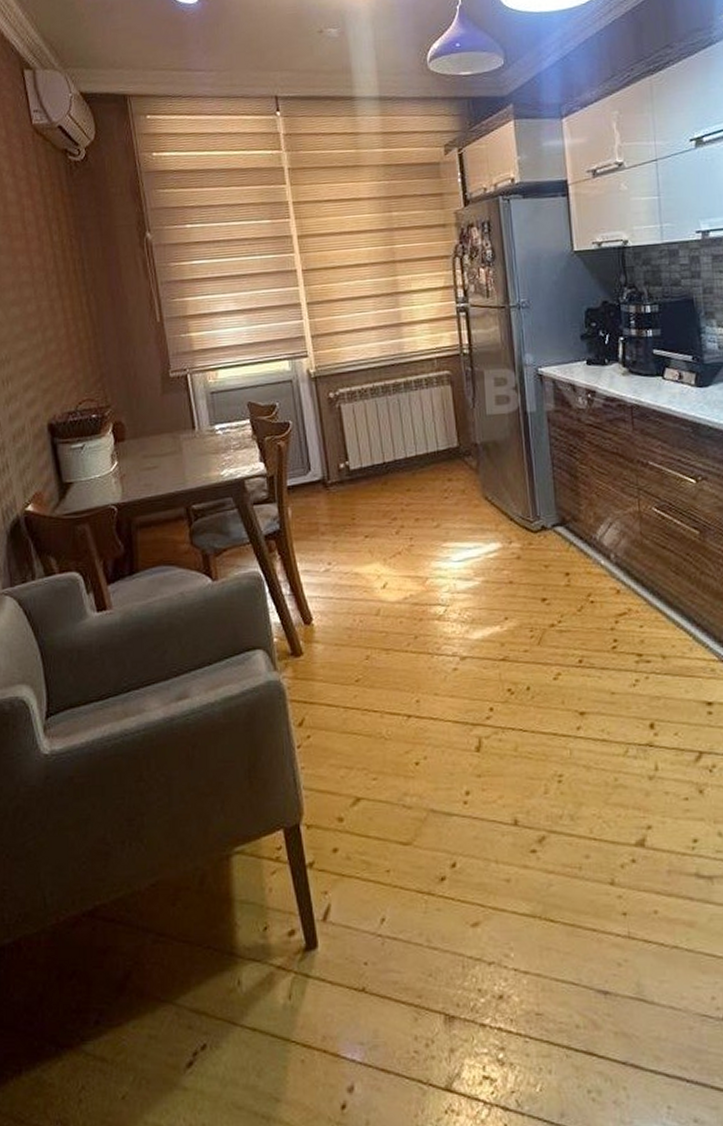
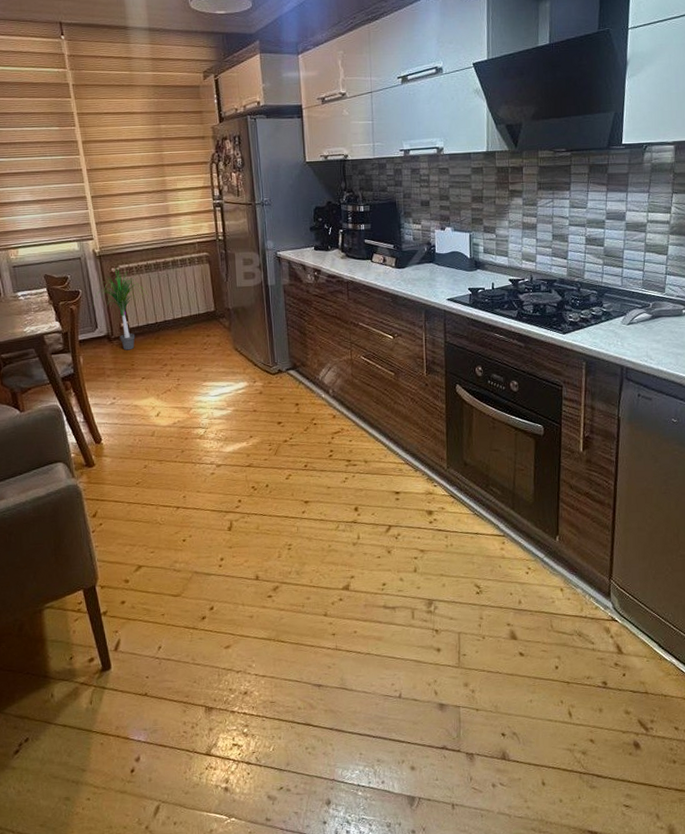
potted plant: none [305,391,375,500] -> present [92,267,149,350]

